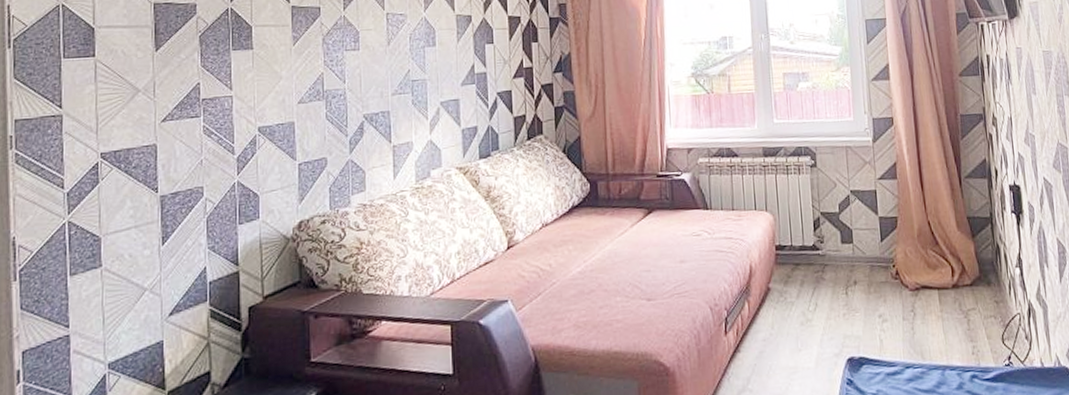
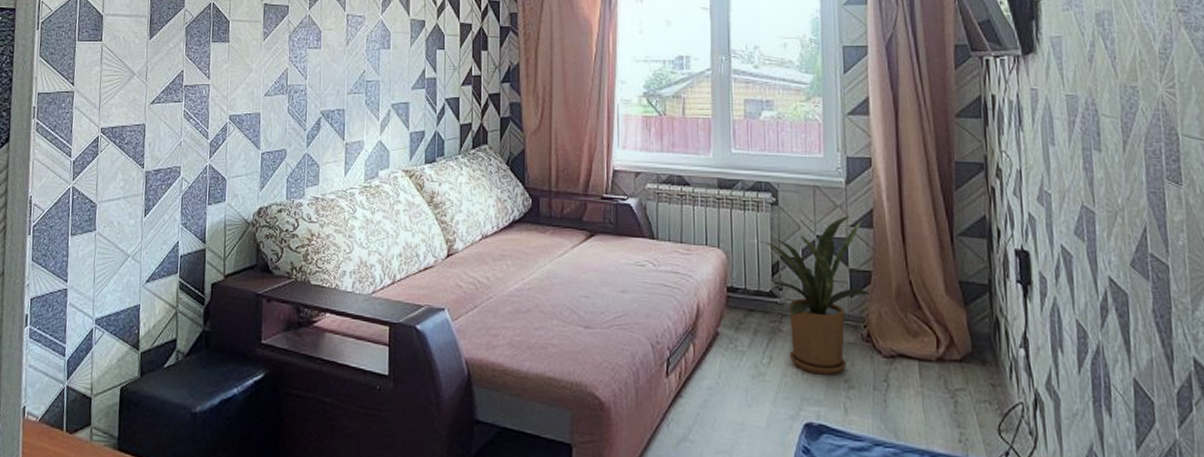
house plant: none [800,170,897,314] -> present [757,216,871,375]

